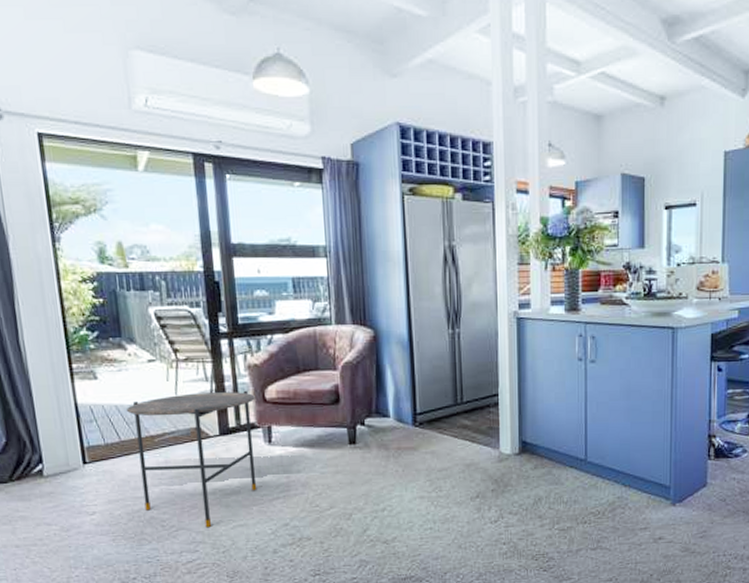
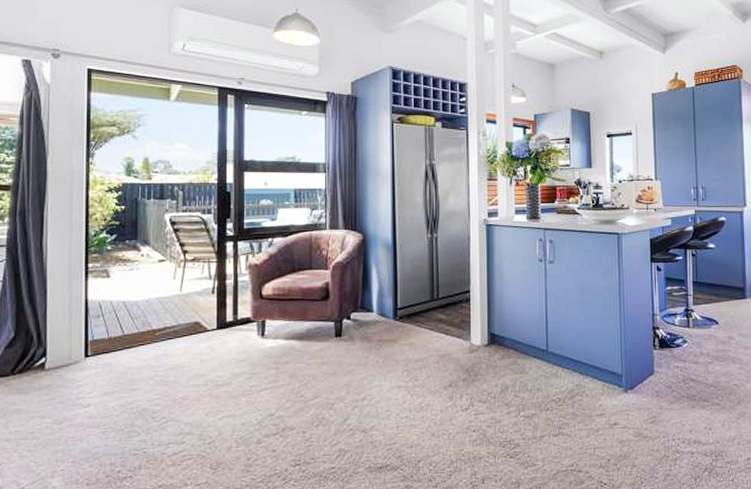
side table: present [127,390,257,528] -> none [133,288,254,419]

